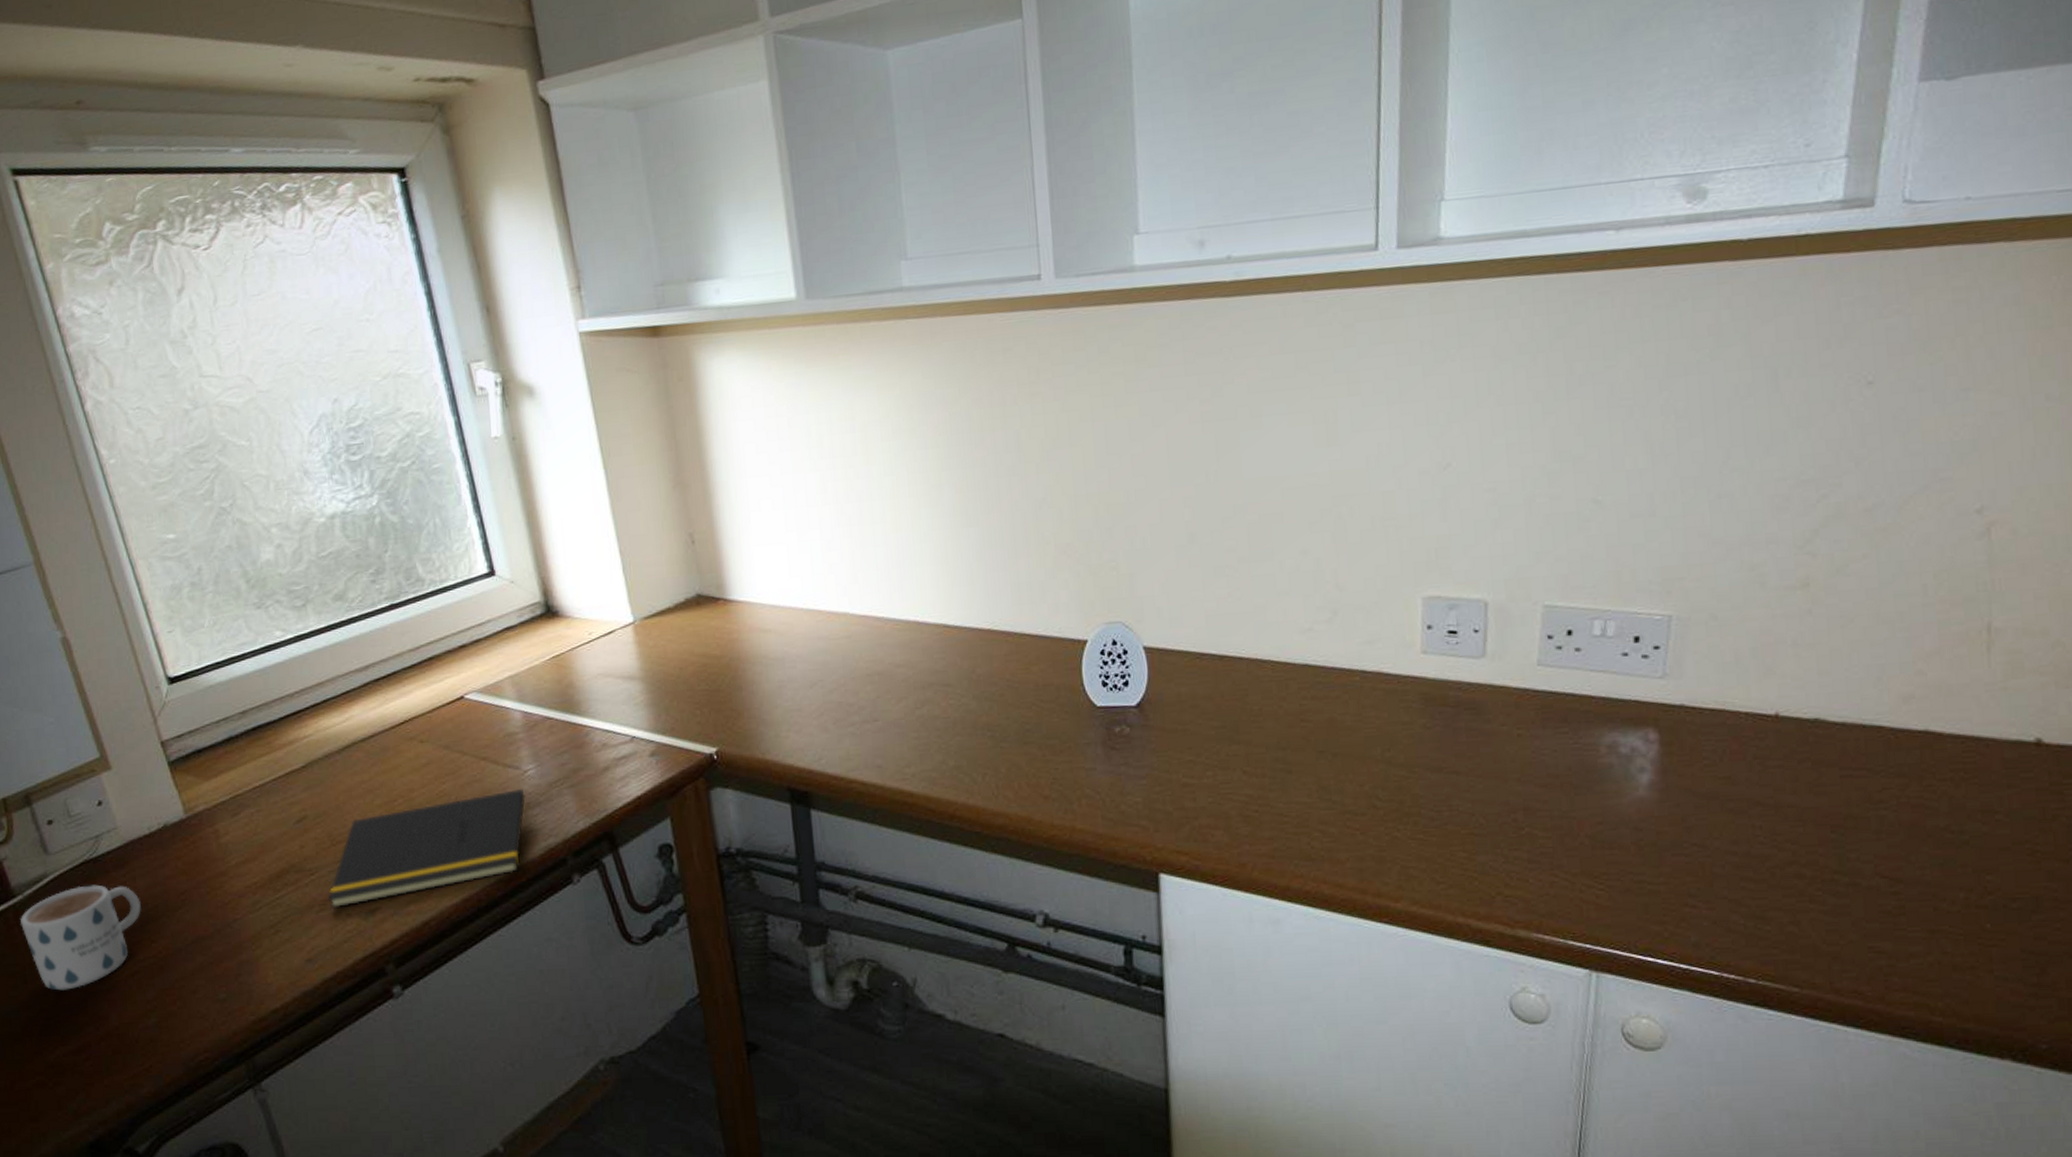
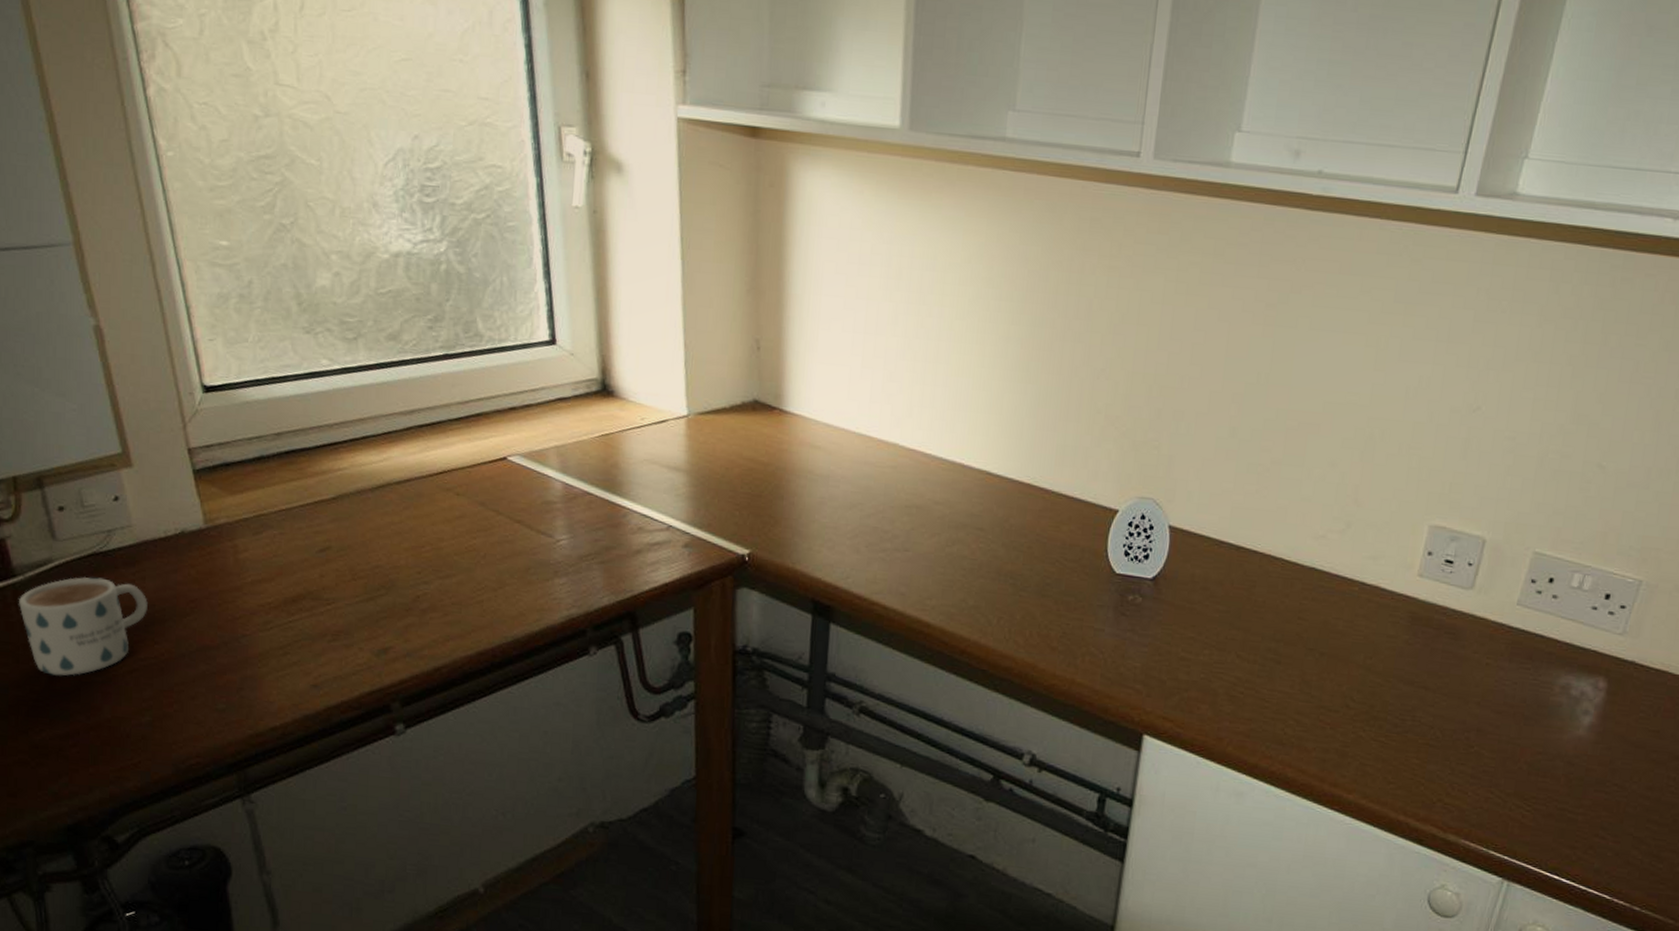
notepad: present [327,789,525,909] -> none [341,556,554,641]

